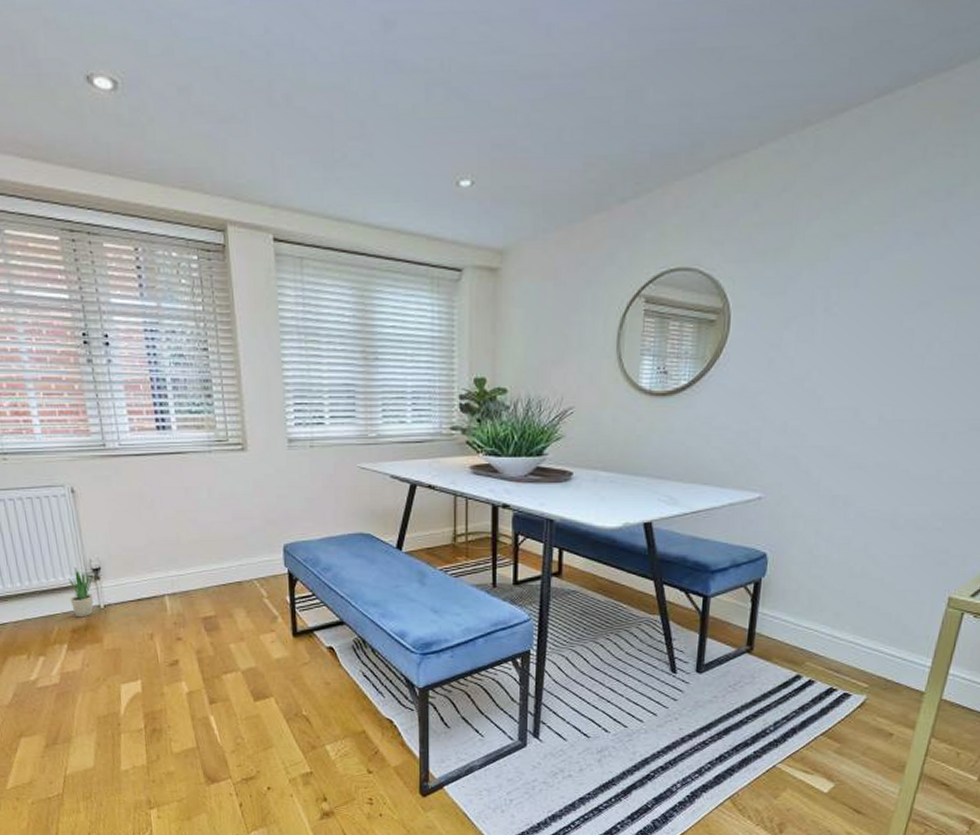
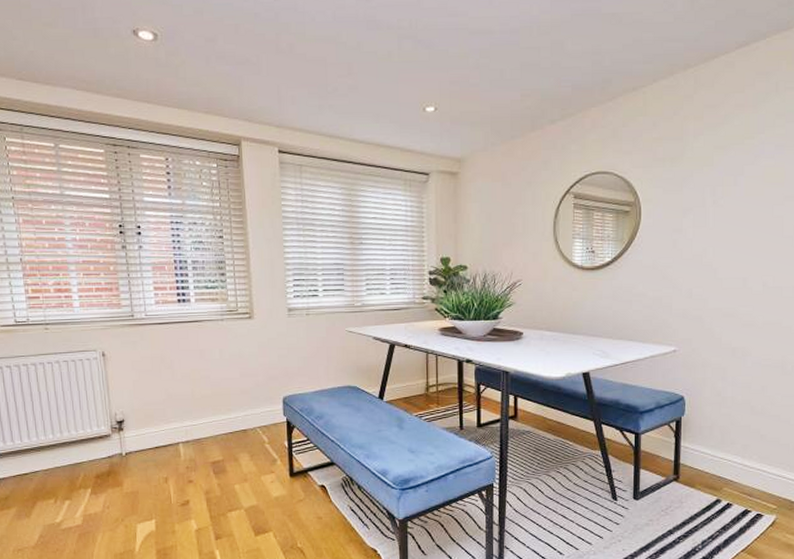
potted plant: present [68,567,94,618] -> none [95,420,118,465]

